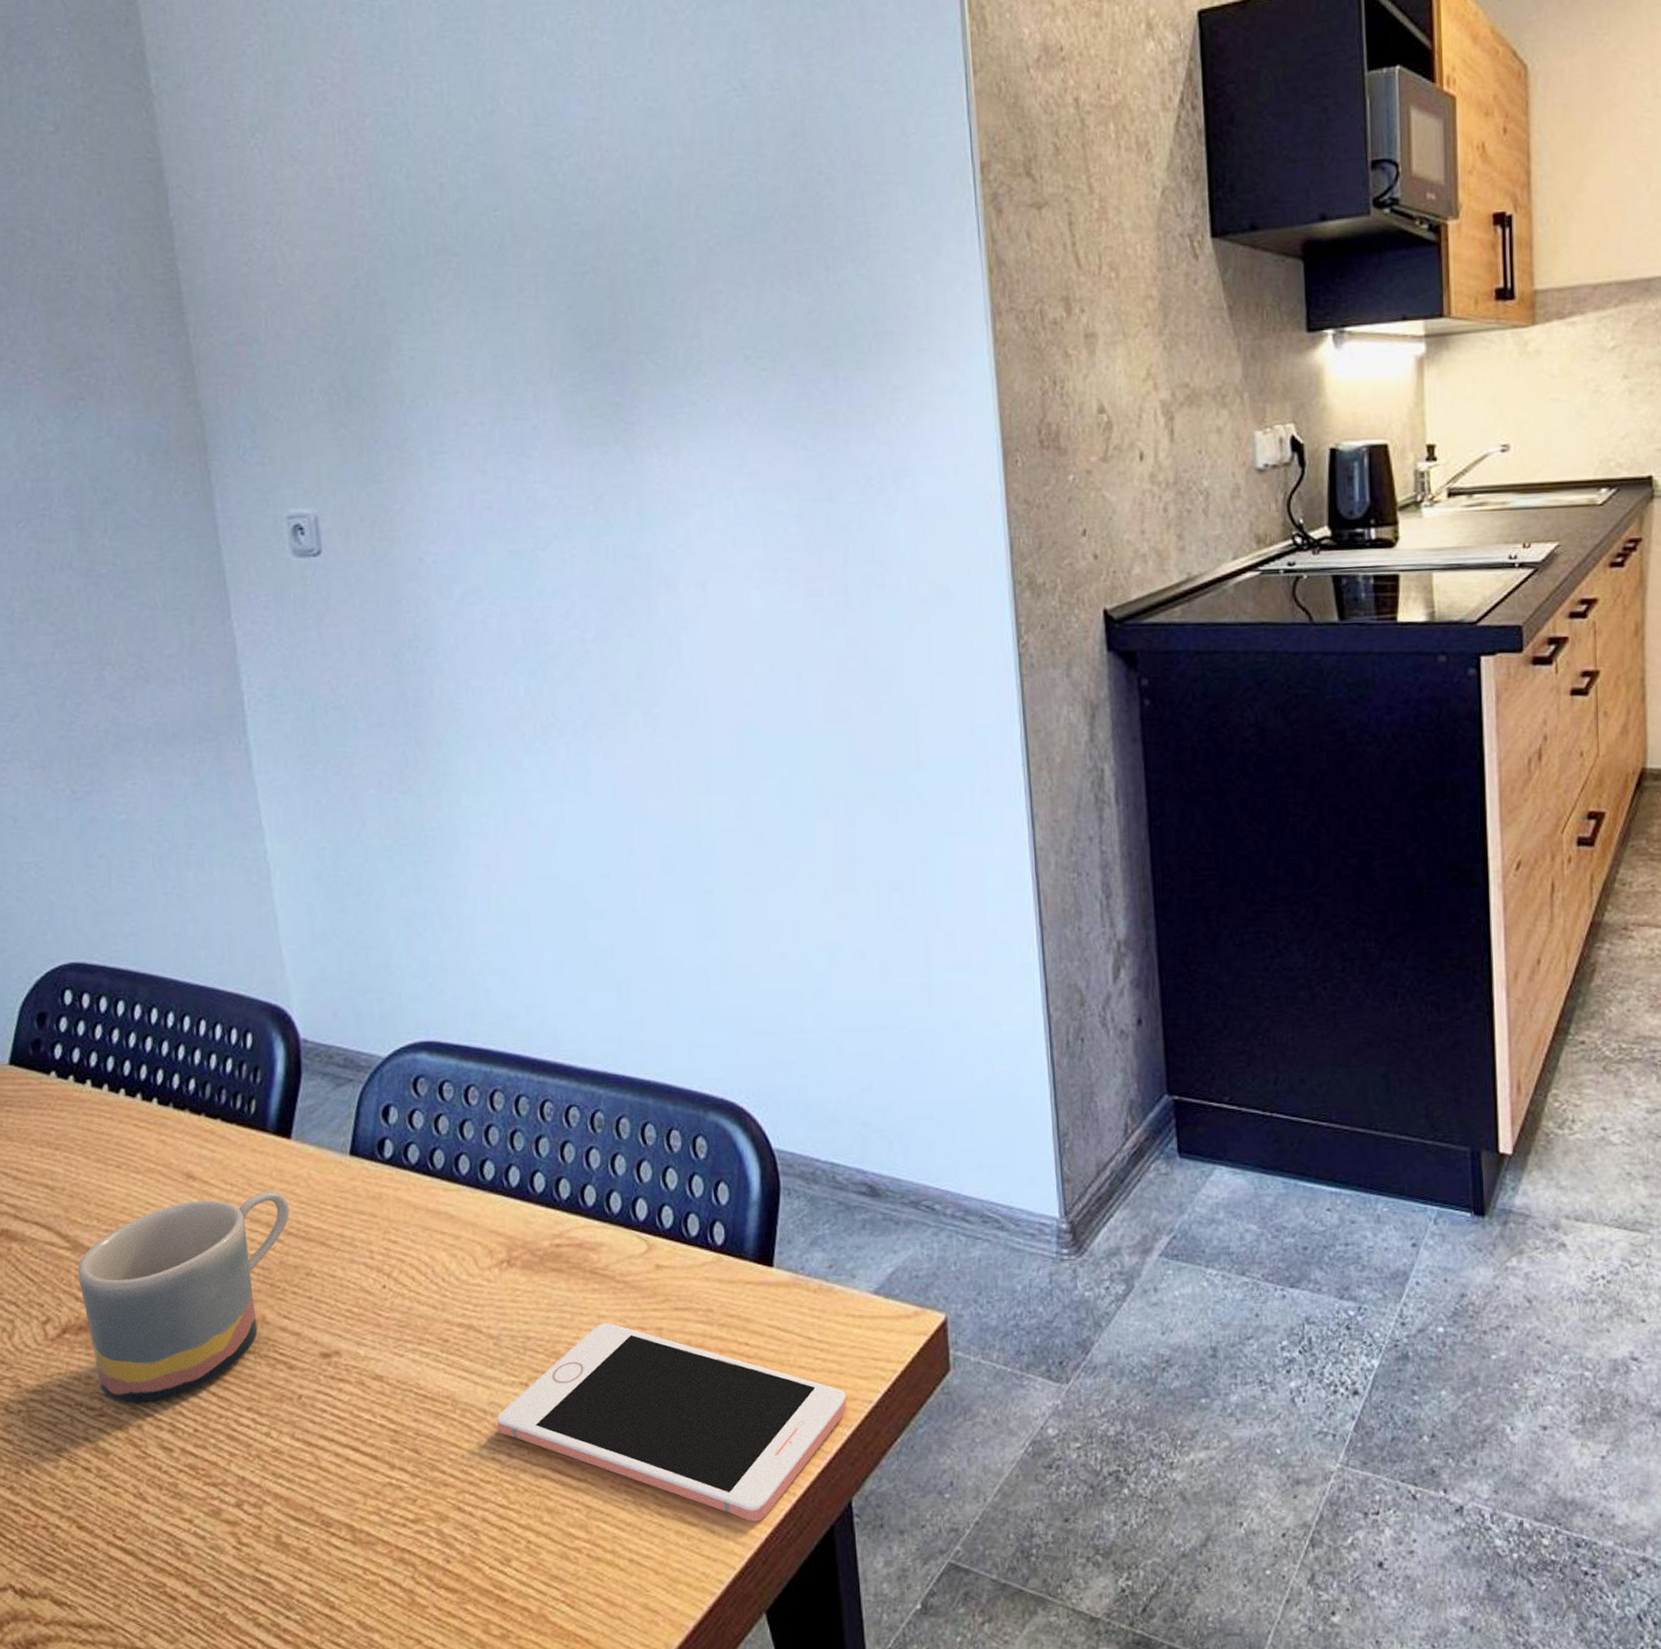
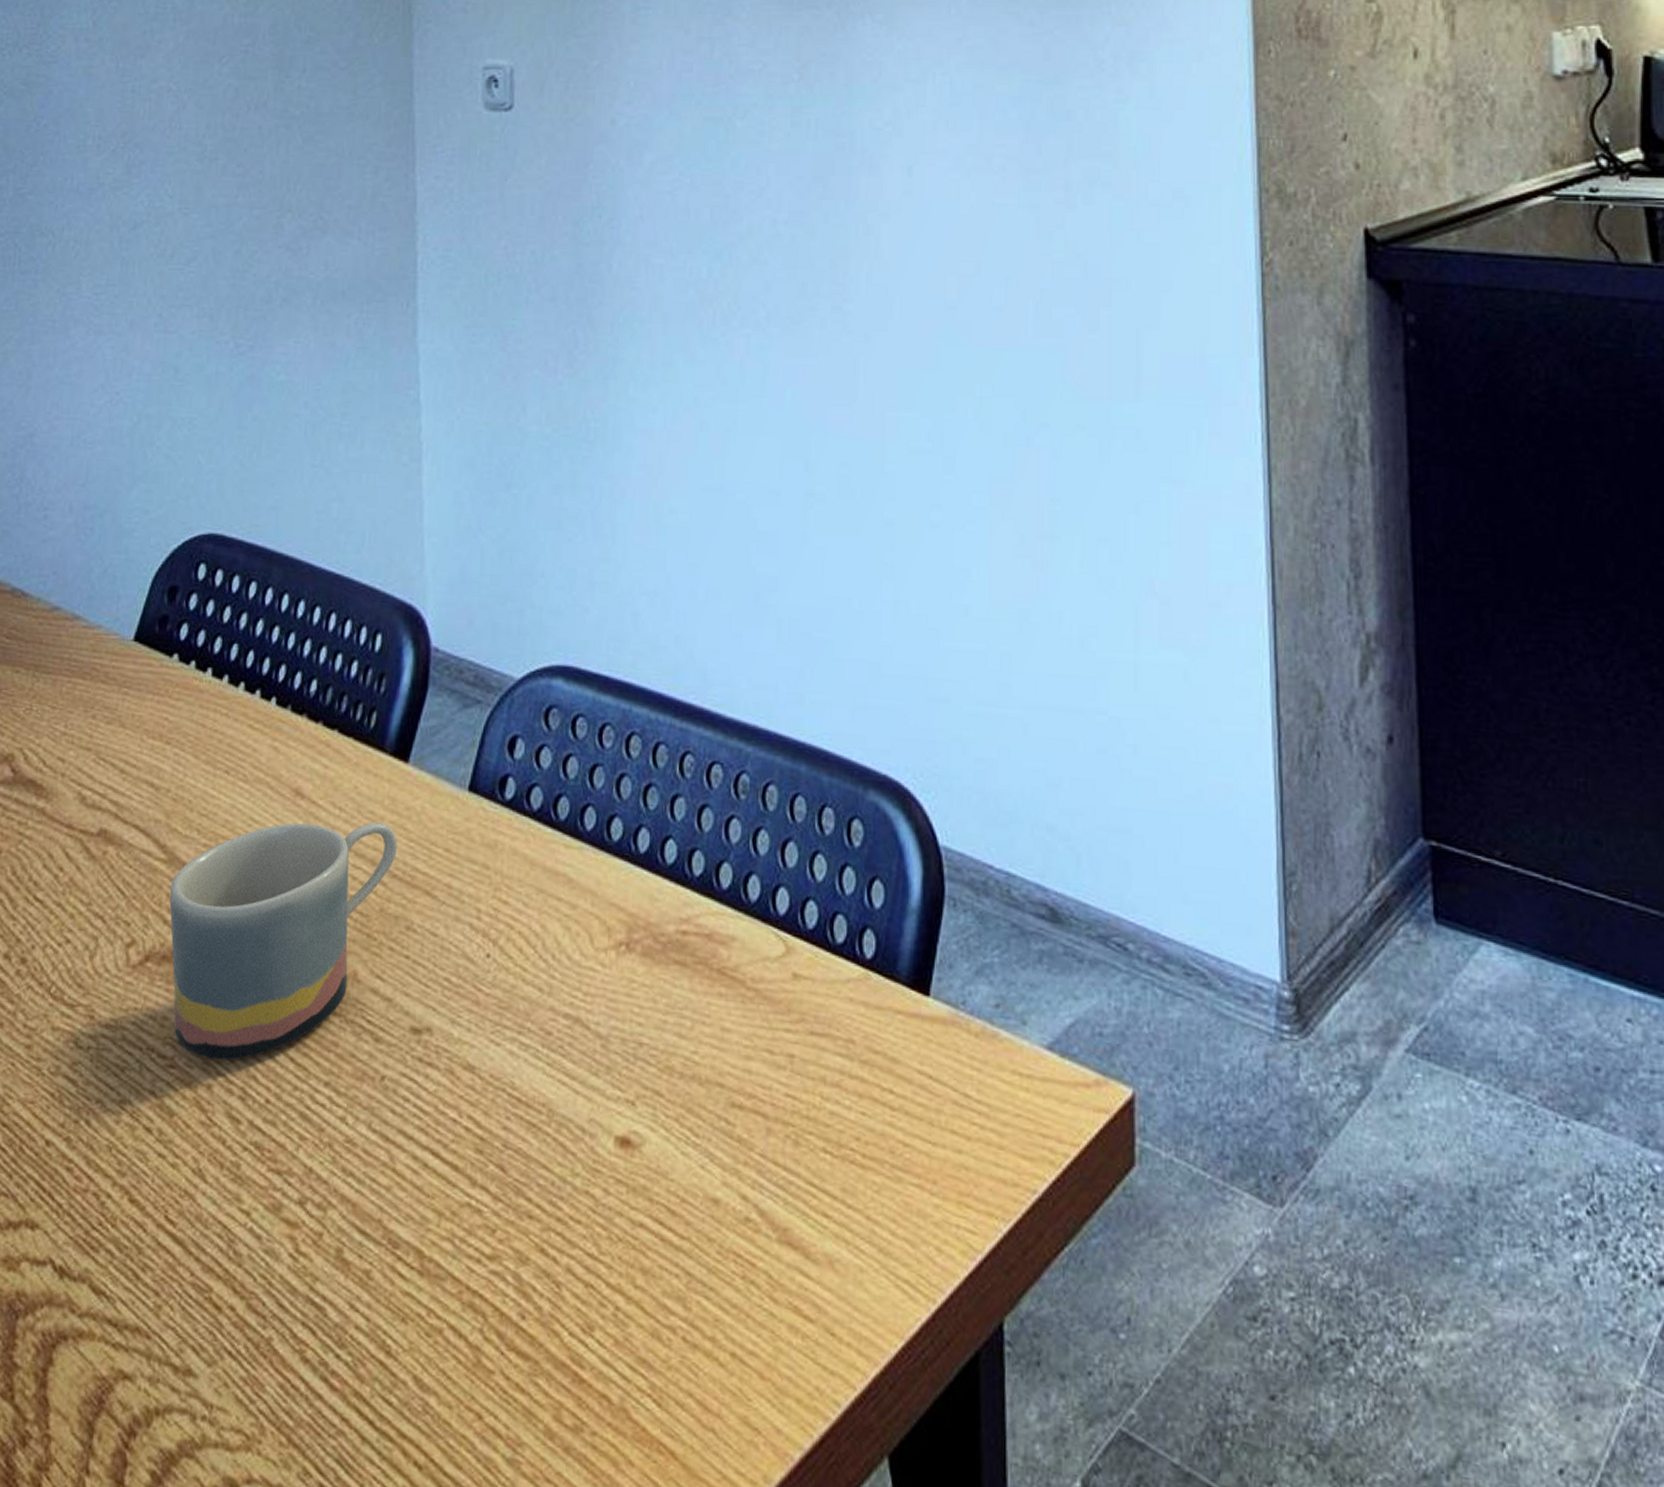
cell phone: present [496,1323,847,1522] -> none [595,1038,1006,1331]

